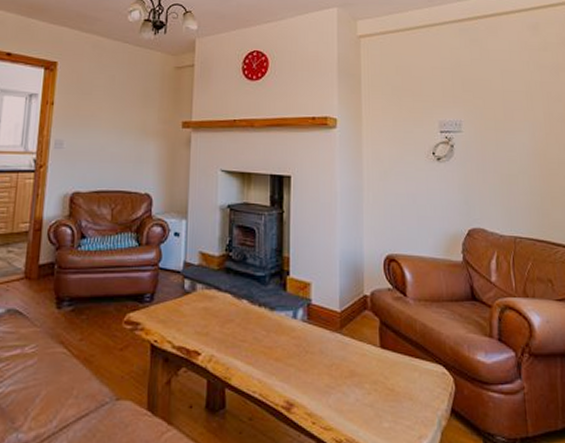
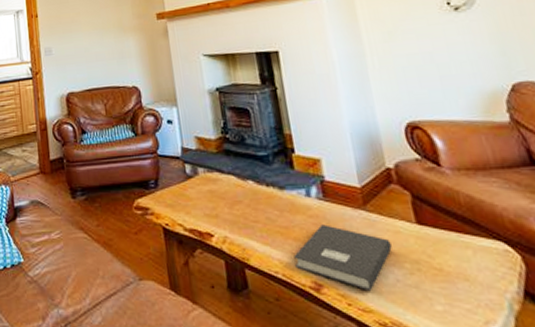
book: none [272,346,357,411] -> present [294,224,392,292]

